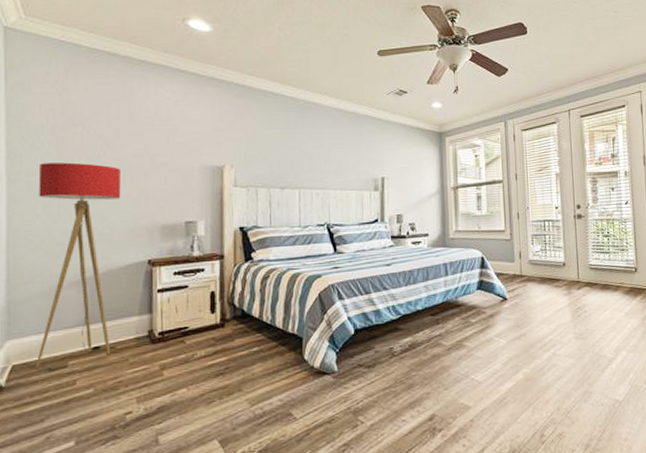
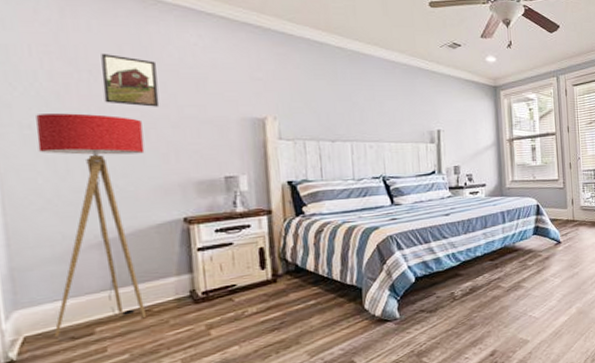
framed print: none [92,110,136,156] -> present [101,54,160,107]

